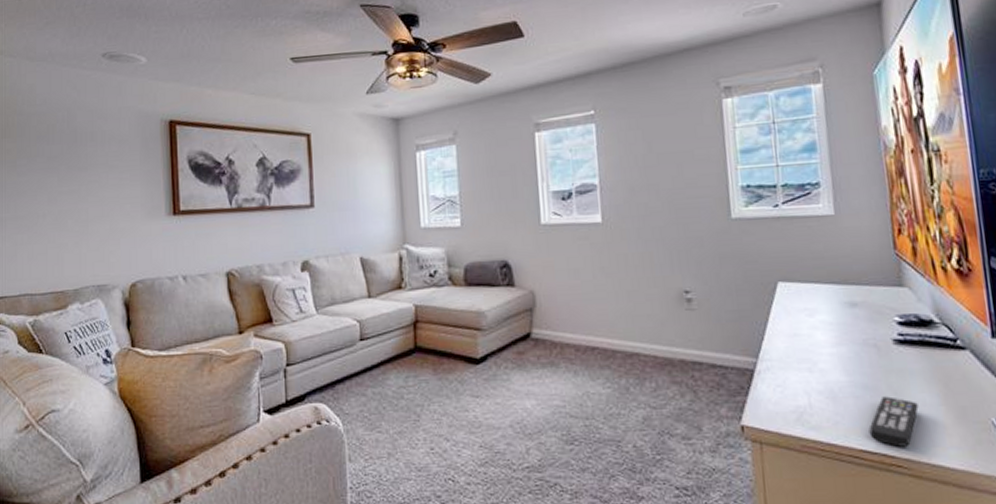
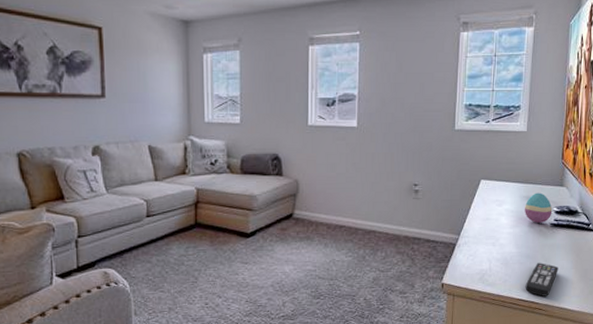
decorative egg: none [848,296,894,339] -> present [525,192,553,223]

